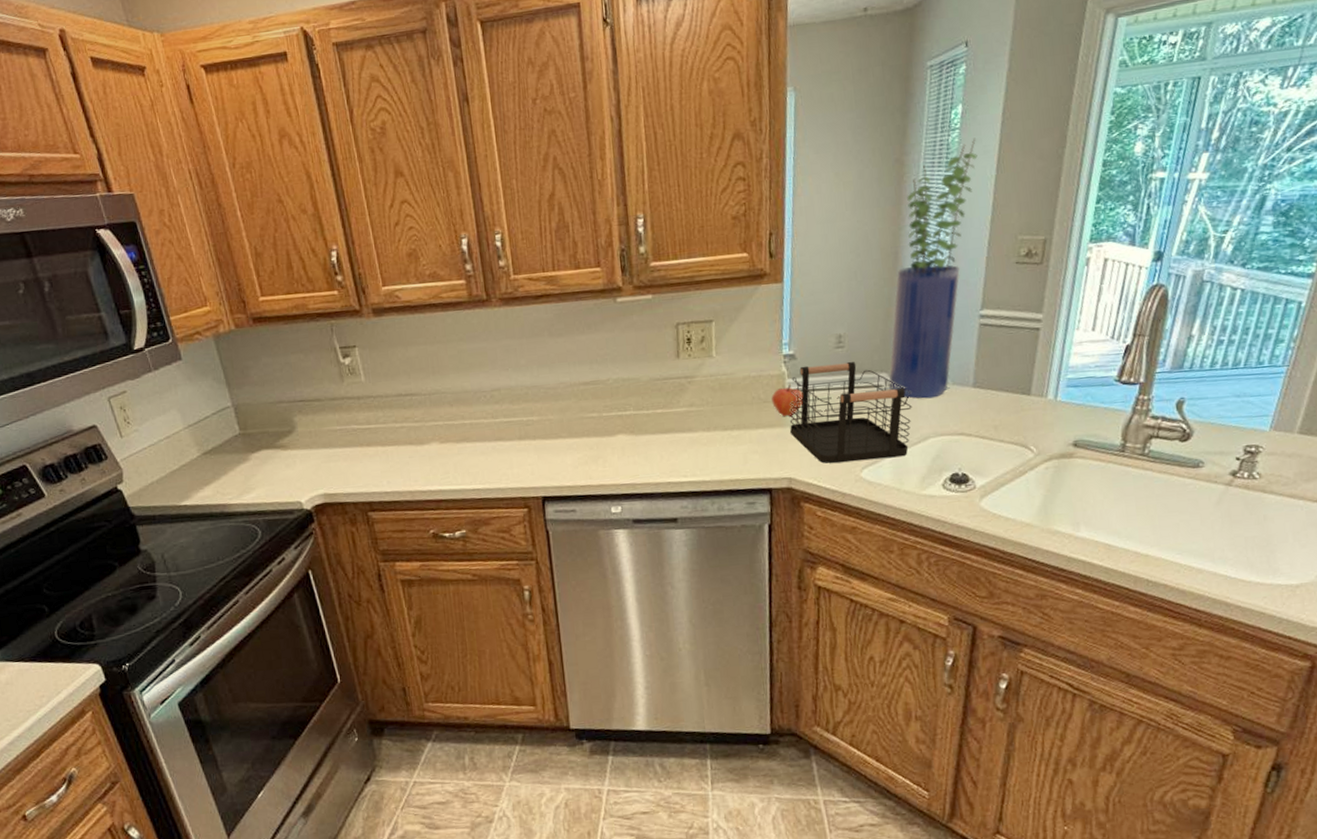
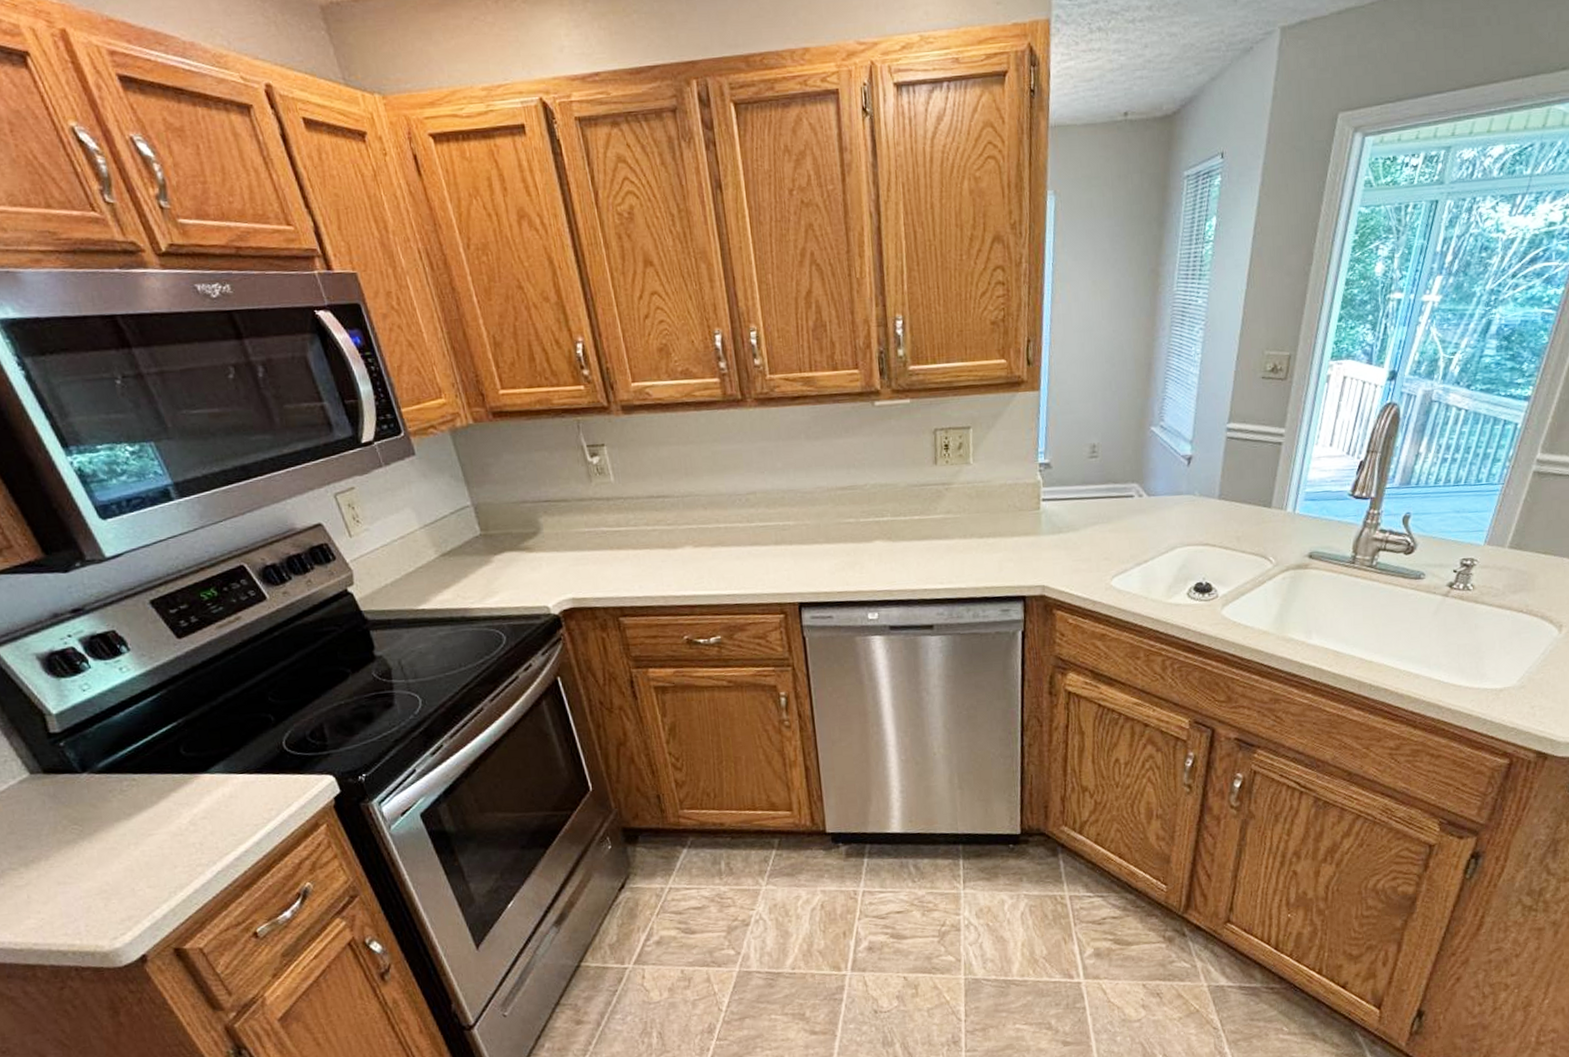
fruit: present [771,384,803,417] -> none [1027,492,1058,526]
dish rack: present [789,361,912,463] -> none [1044,471,1161,572]
vase: present [888,137,978,399] -> none [1139,251,1229,510]

